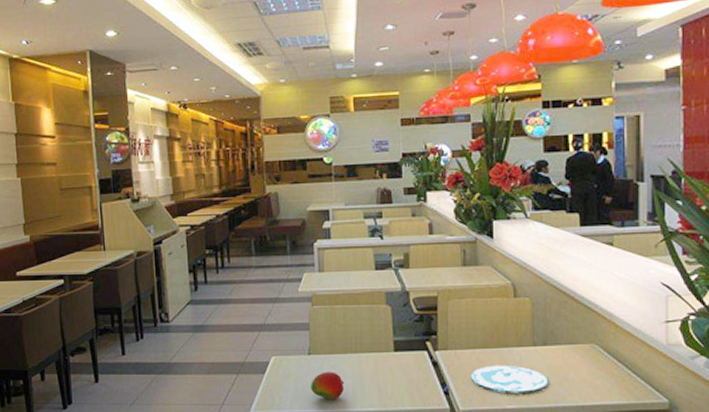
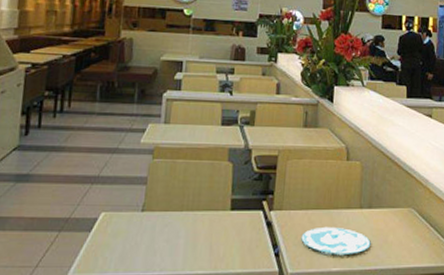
fruit: present [311,372,345,400] -> none [139,230,177,261]

